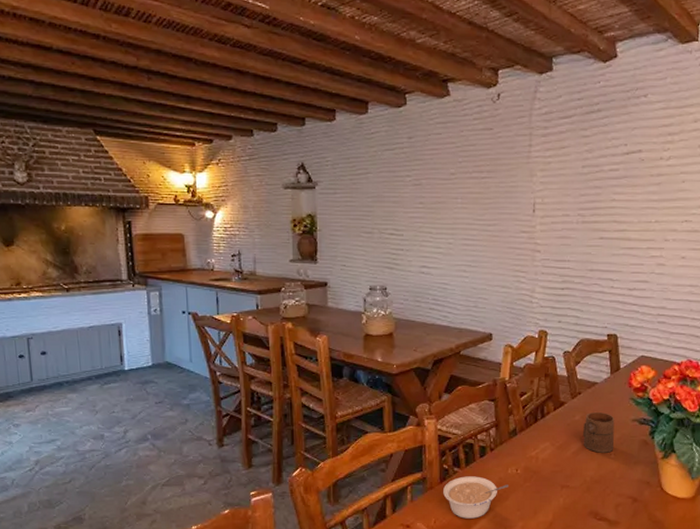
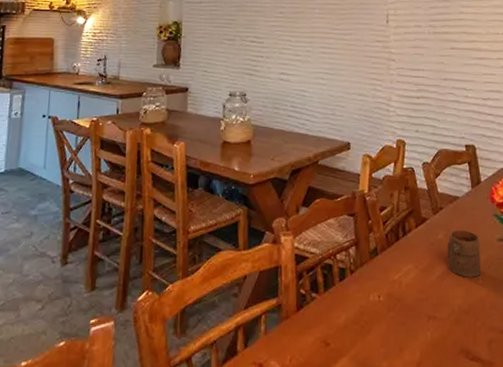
legume: present [443,476,508,519] -> none [300,303,371,356]

